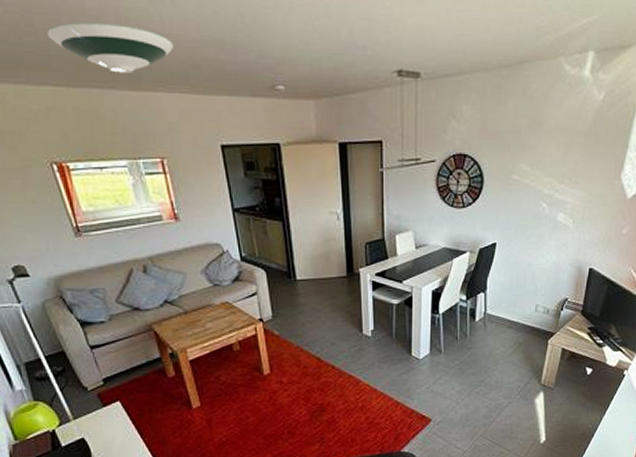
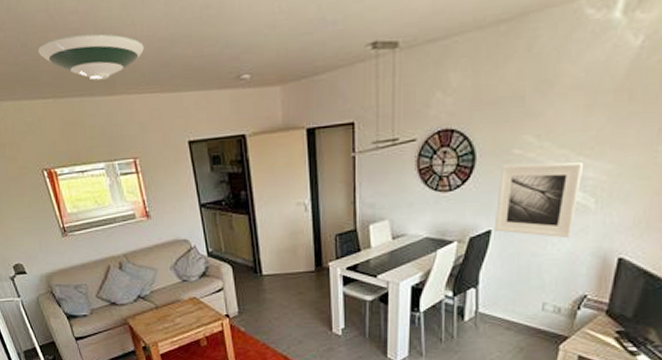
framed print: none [499,187,565,252] -> present [495,162,584,239]

